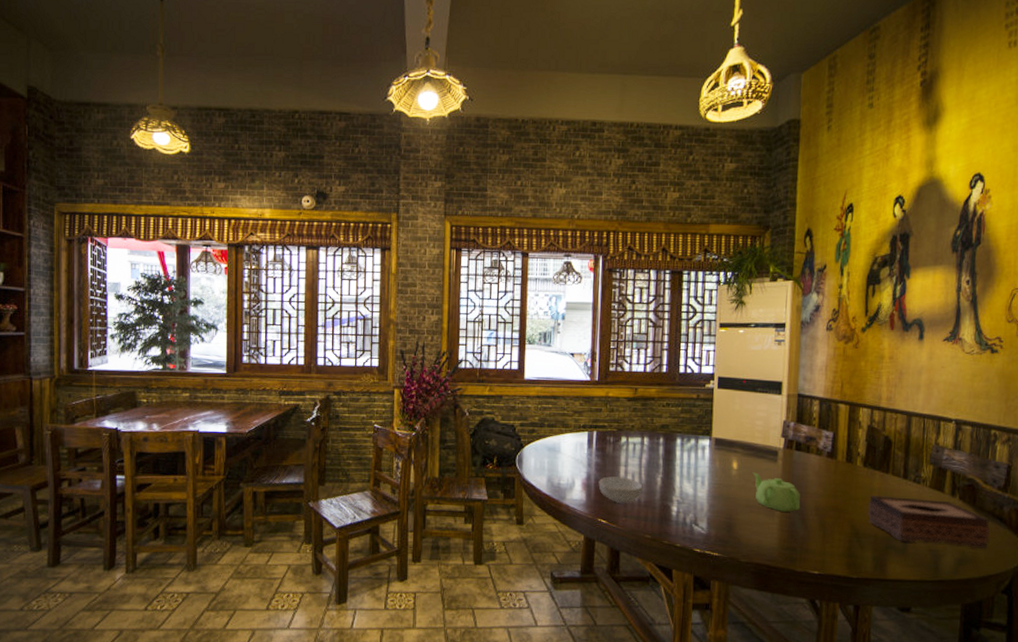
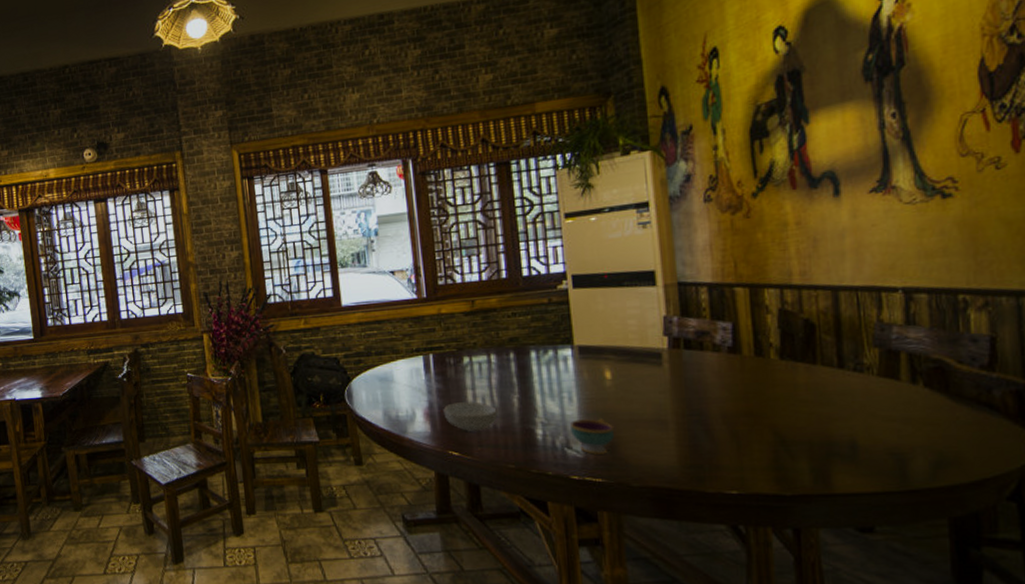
teacup: none [700,501,733,532] -> present [571,418,614,454]
teapot: present [752,472,801,512] -> none [632,380,702,424]
tissue box: present [867,495,990,549] -> none [794,389,978,448]

